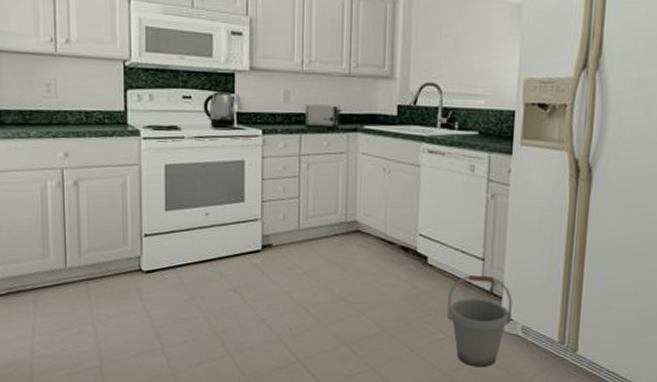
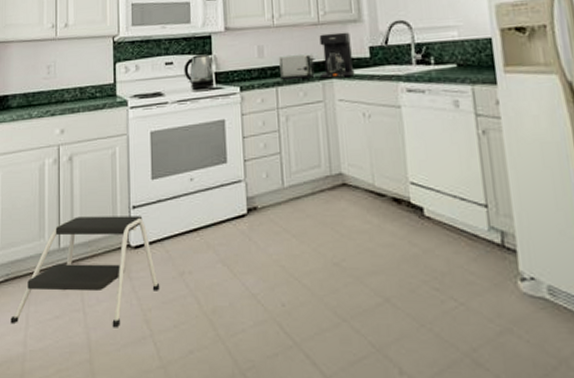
step stool: none [15,239,172,341] -> present [10,216,160,328]
coffee maker: none [346,86,380,133] -> present [319,32,355,79]
bucket: present [446,275,512,368] -> none [452,226,533,344]

